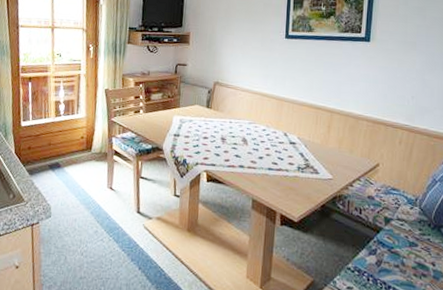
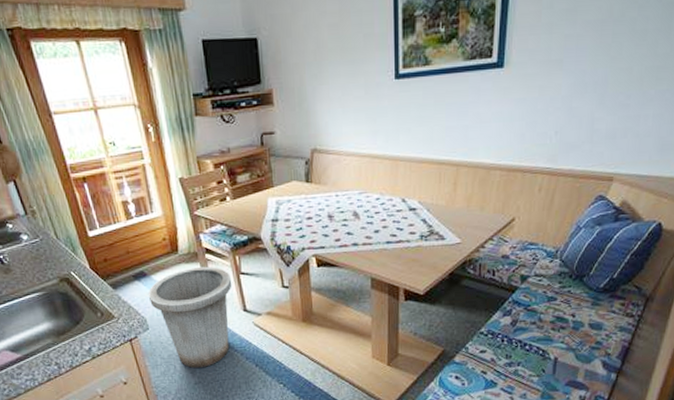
trash can: none [57,166,132,263] -> present [147,266,232,369]

